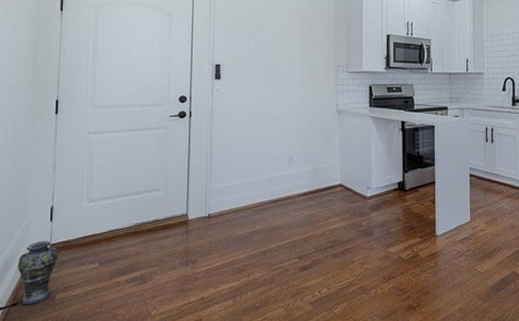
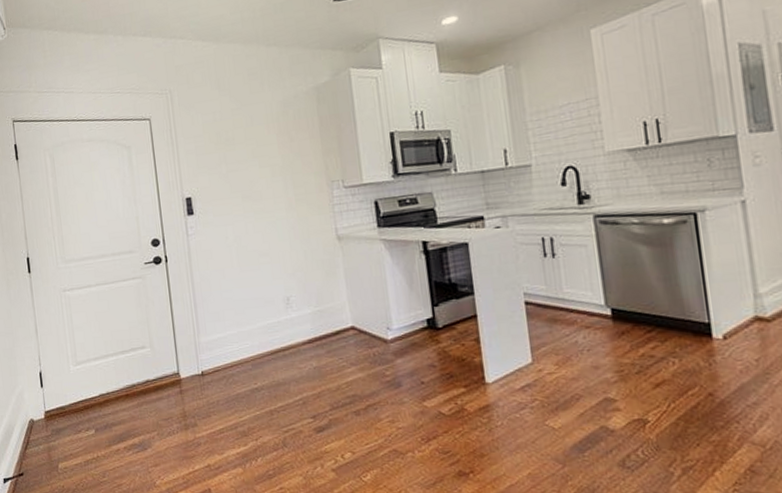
vase: present [17,240,58,306] -> none [17,408,54,476]

